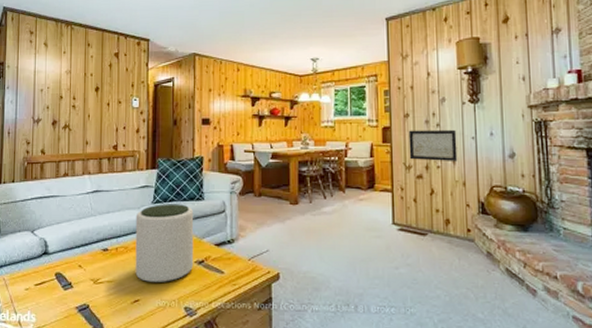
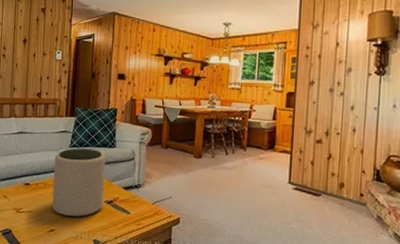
wall art: present [408,129,458,161] -> none [311,97,360,129]

